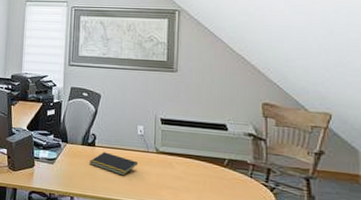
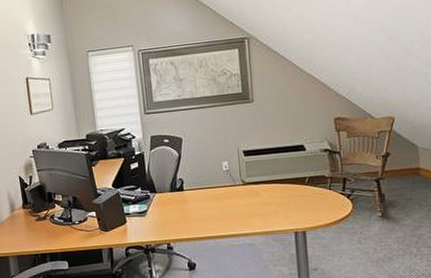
notepad: present [89,152,137,176] -> none [180,194,227,213]

